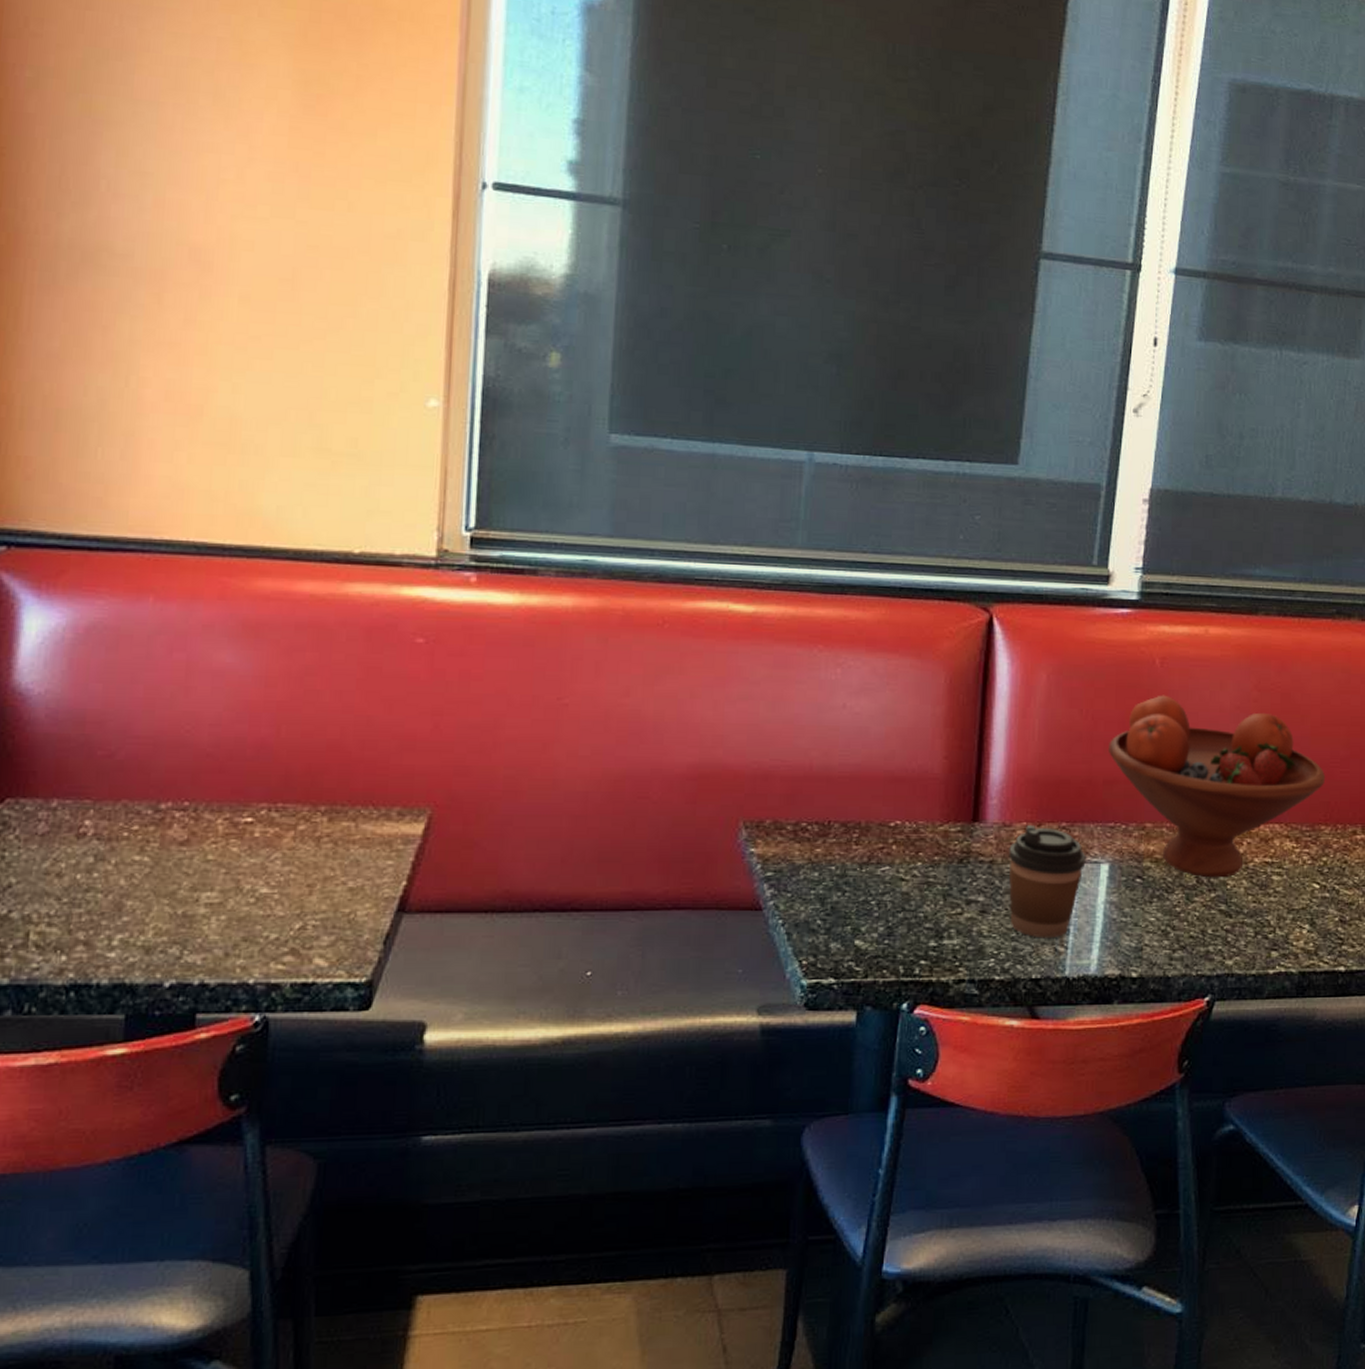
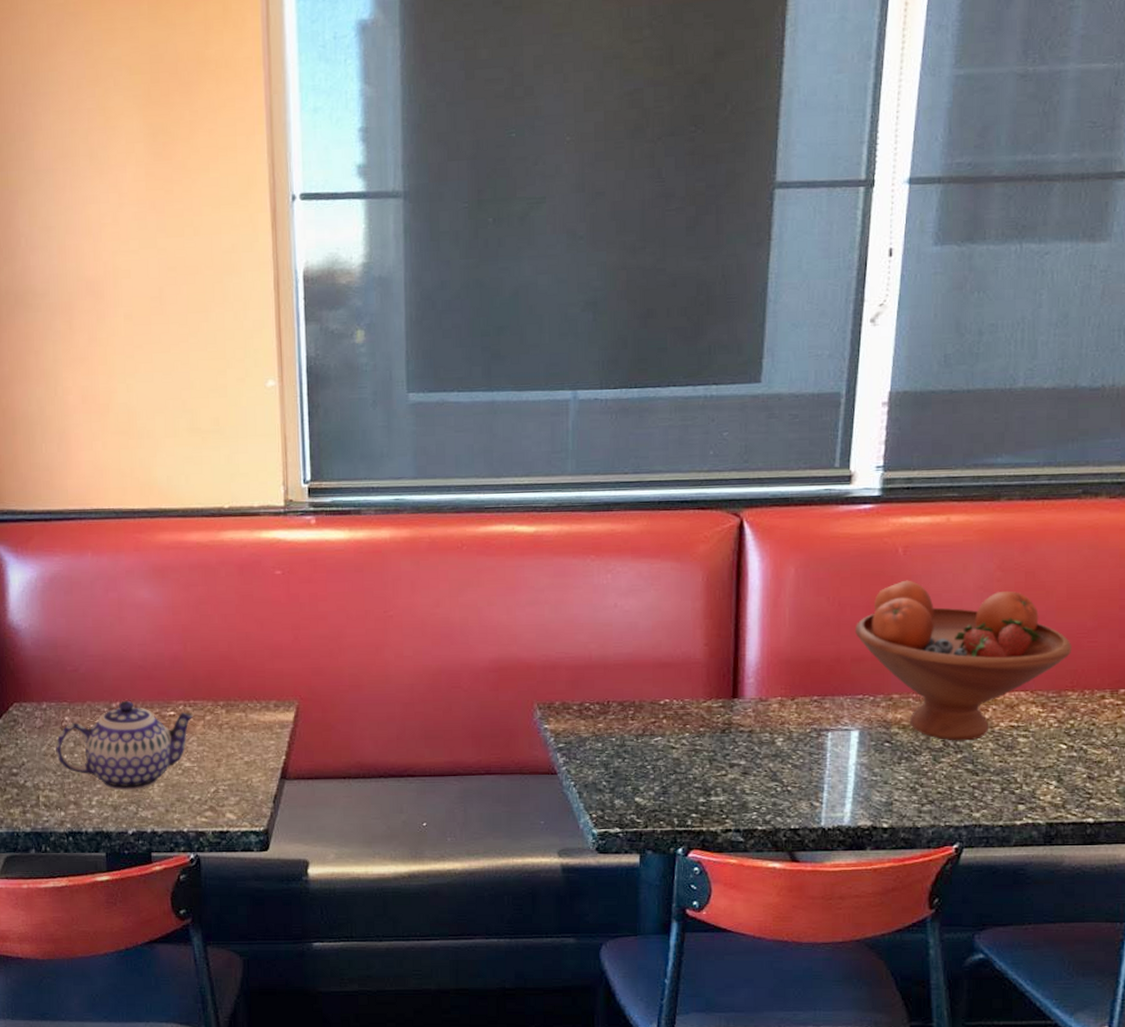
teapot: none [64,800,282,926] -> present [56,700,194,791]
coffee cup: present [1008,825,1086,939] -> none [766,700,837,795]

